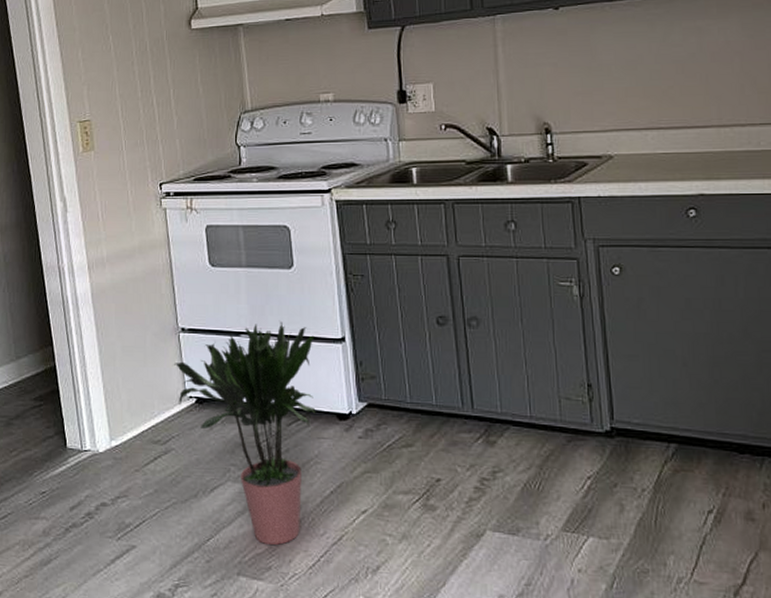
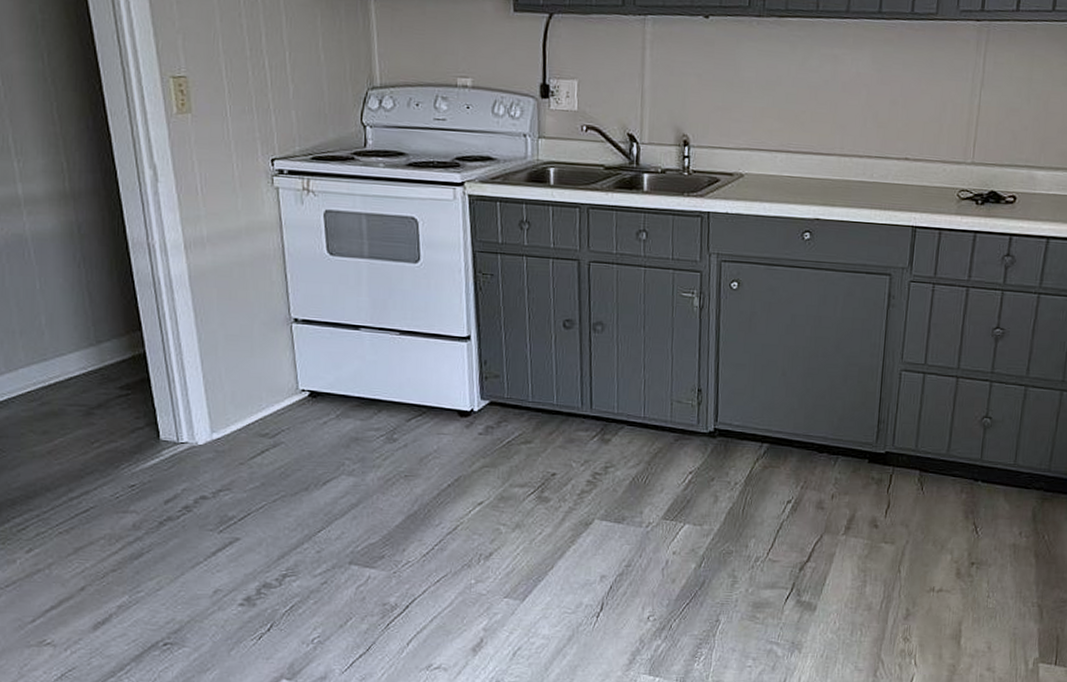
potted plant: present [173,321,316,545] -> none [284,317,439,535]

